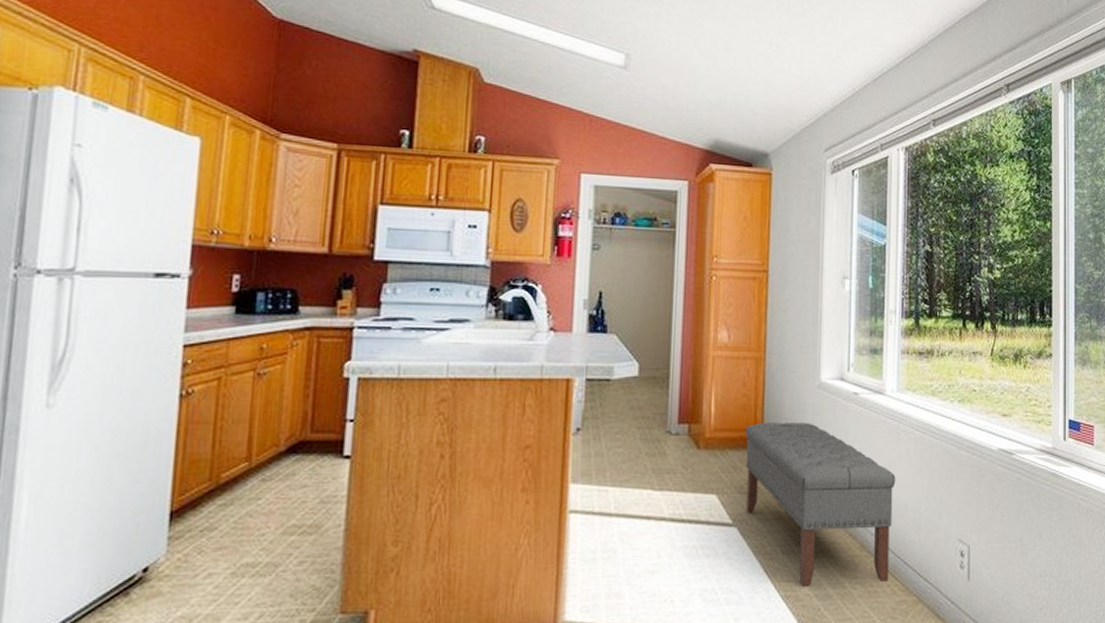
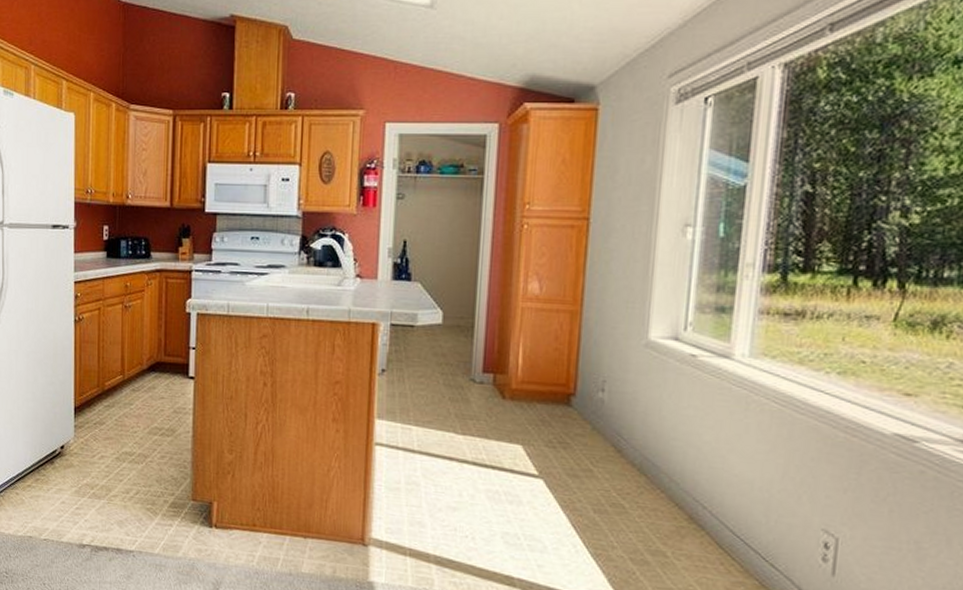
bench: present [745,422,896,588] -> none [553,378,741,559]

